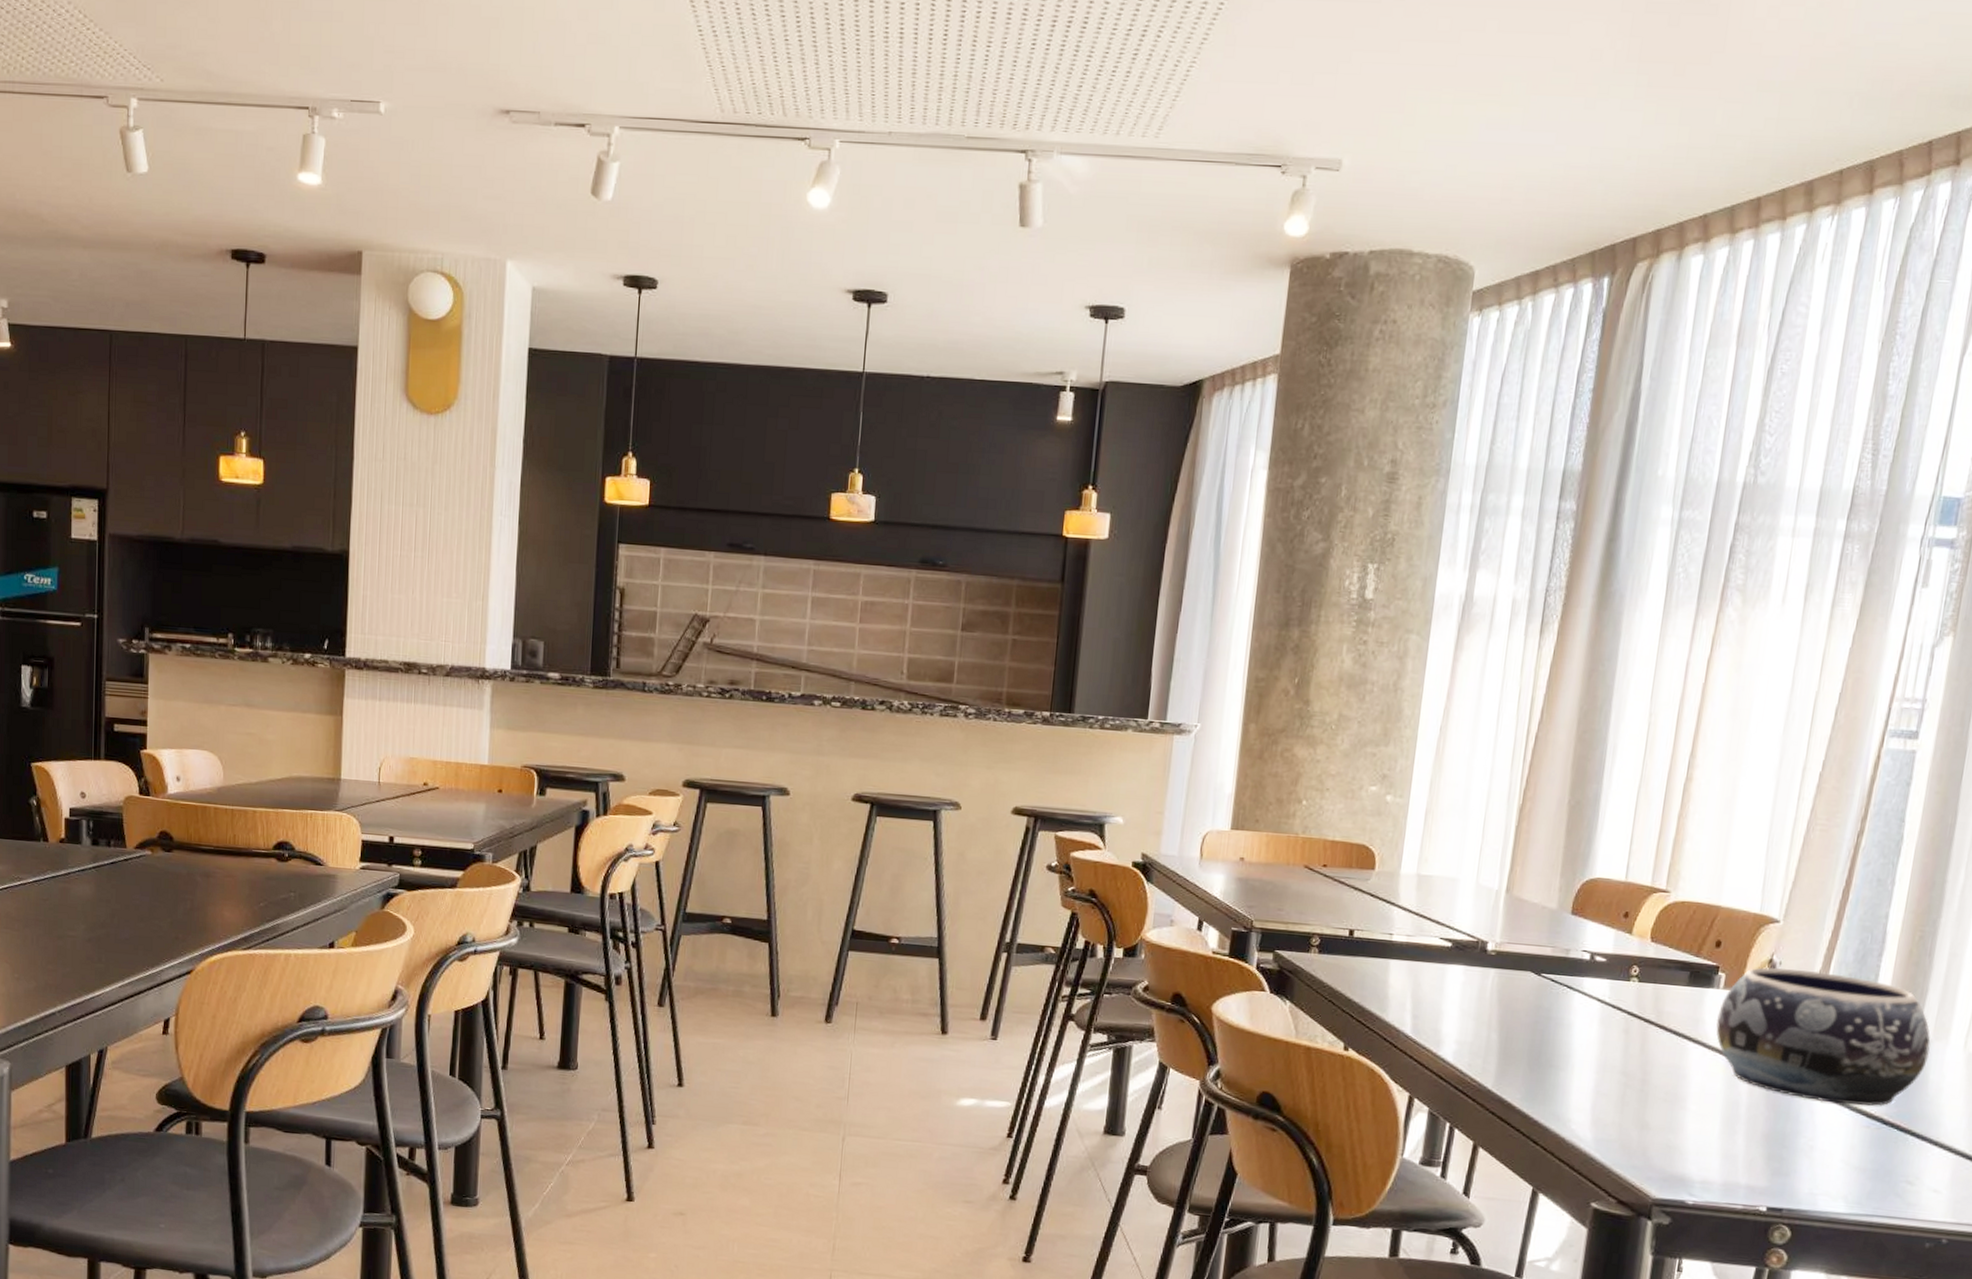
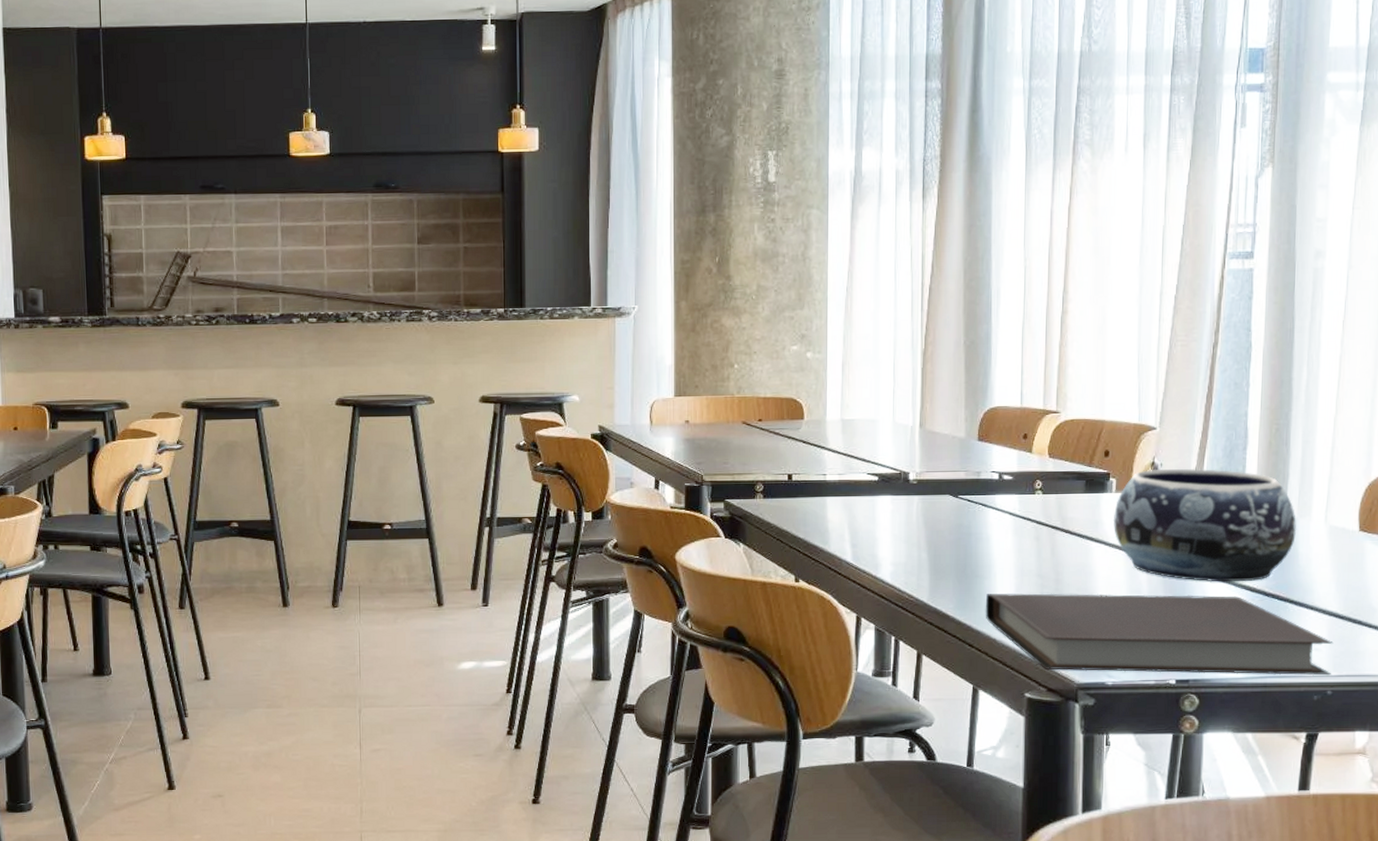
notebook: none [1556,1087,1957,1221] -> present [985,593,1334,675]

